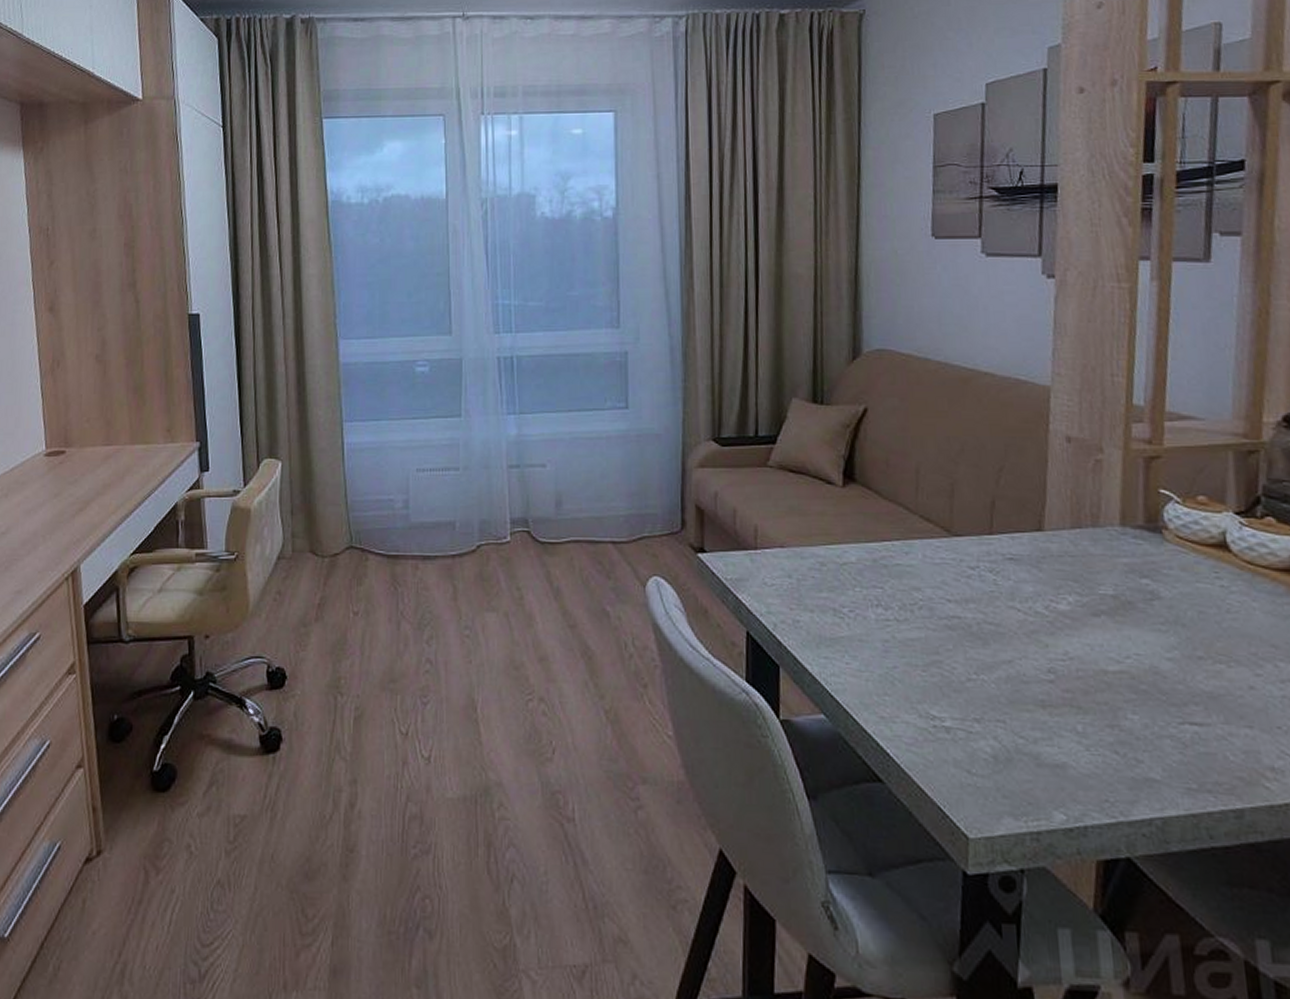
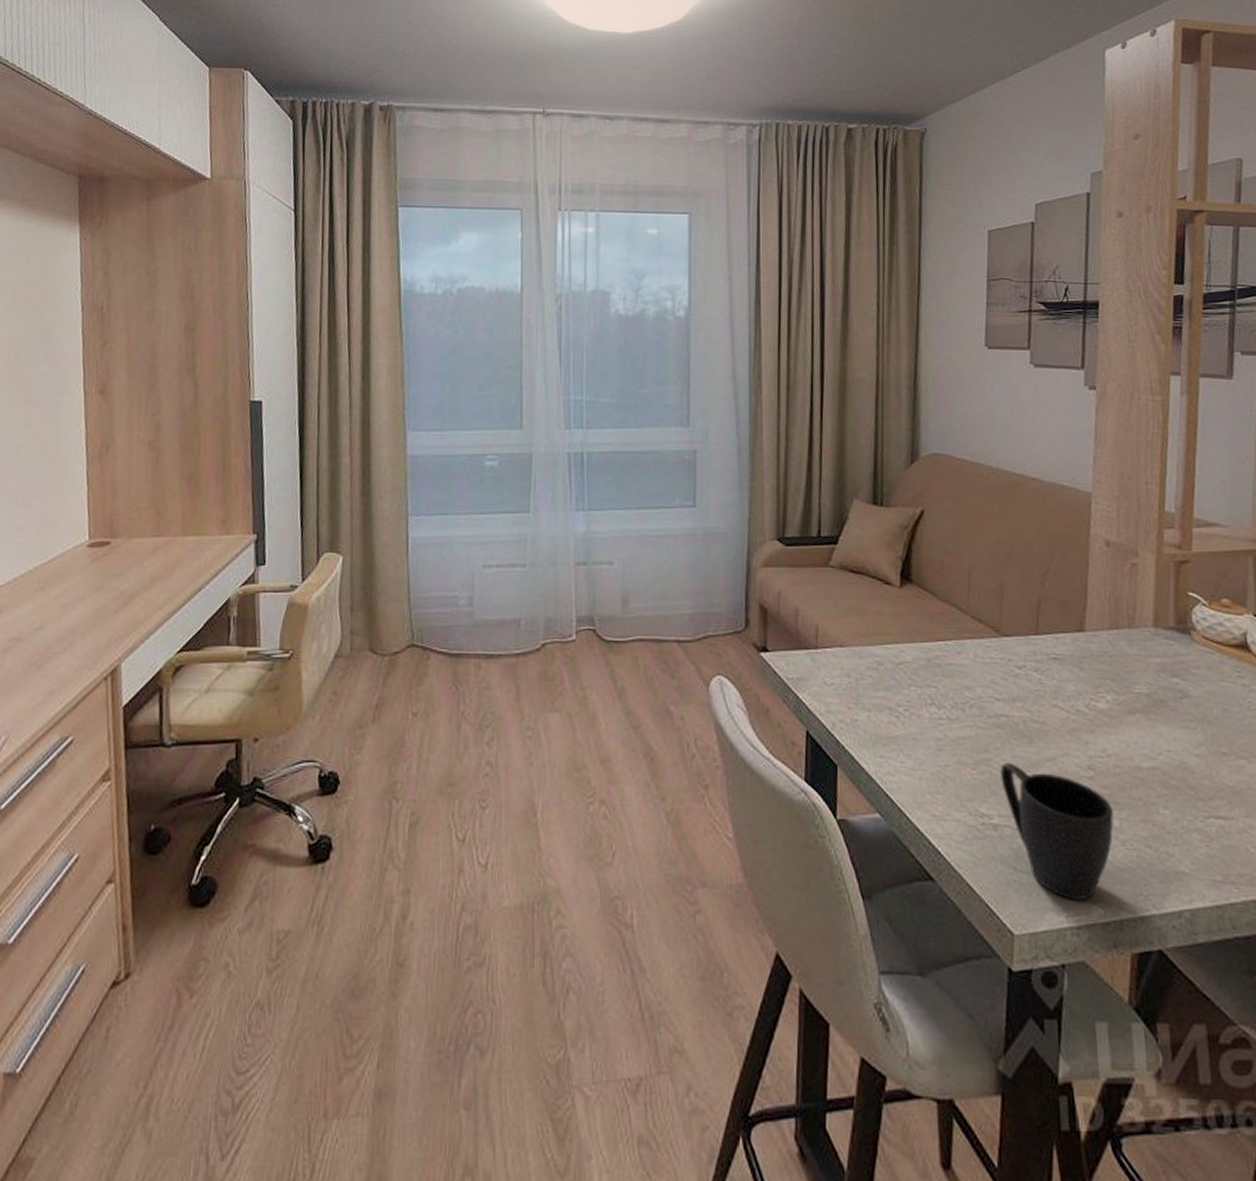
mug: none [952,665,1077,805] -> present [1000,763,1114,900]

